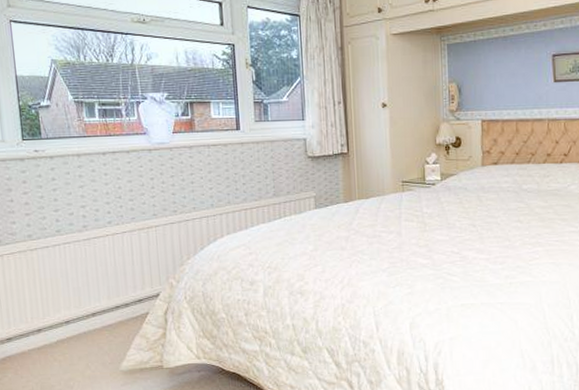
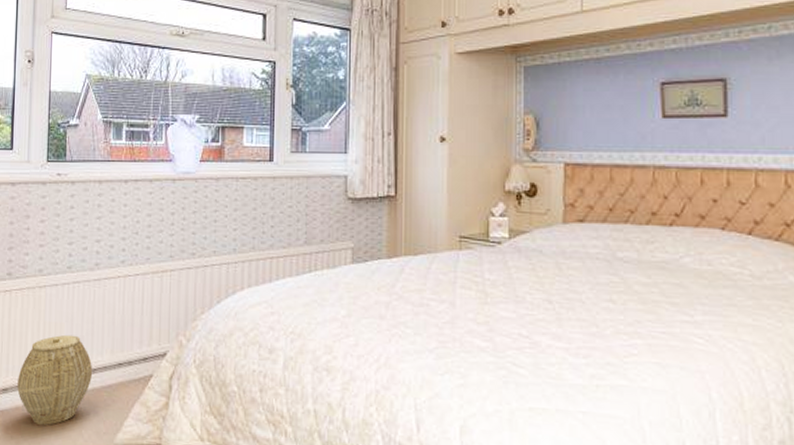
woven basket: none [20,287,93,364] -> present [17,334,93,425]

